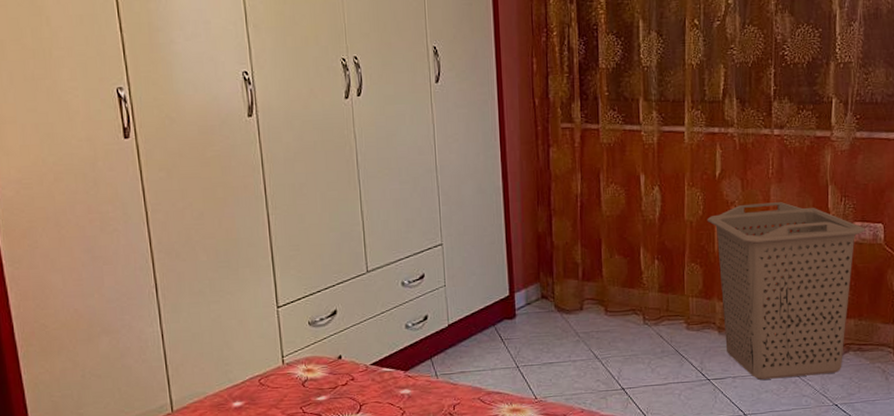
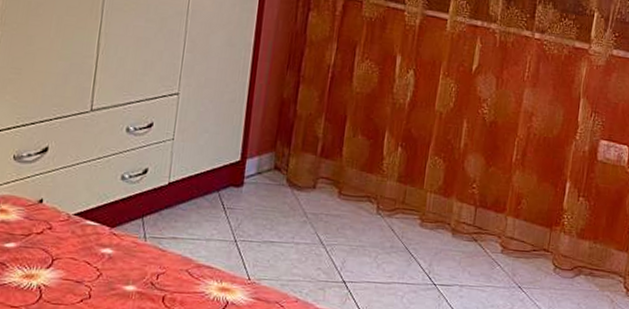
laundry basket: present [708,202,865,380] -> none [457,103,611,296]

